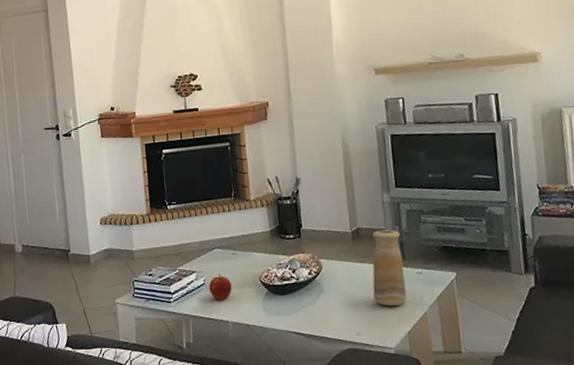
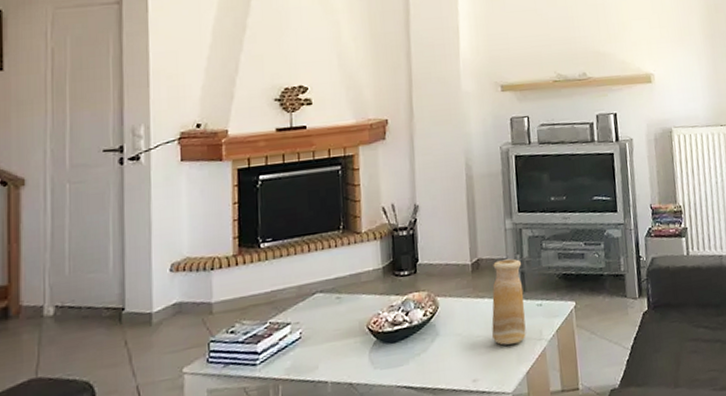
apple: present [209,273,232,300] -> none [306,323,334,357]

